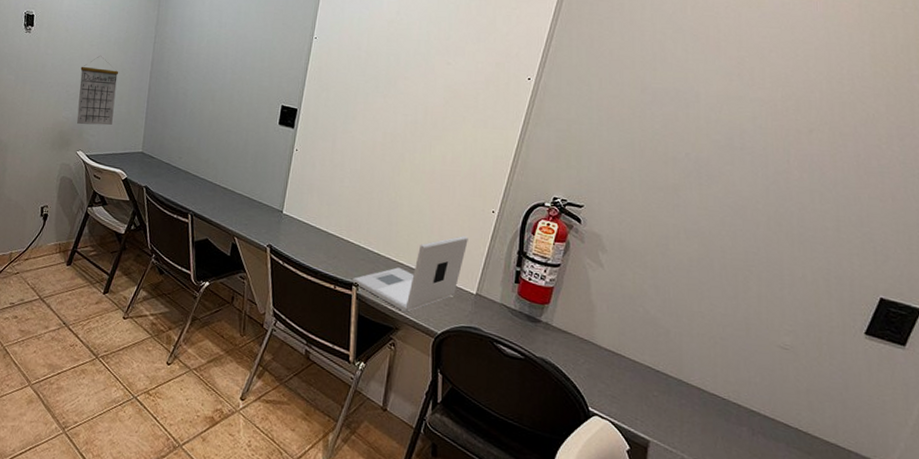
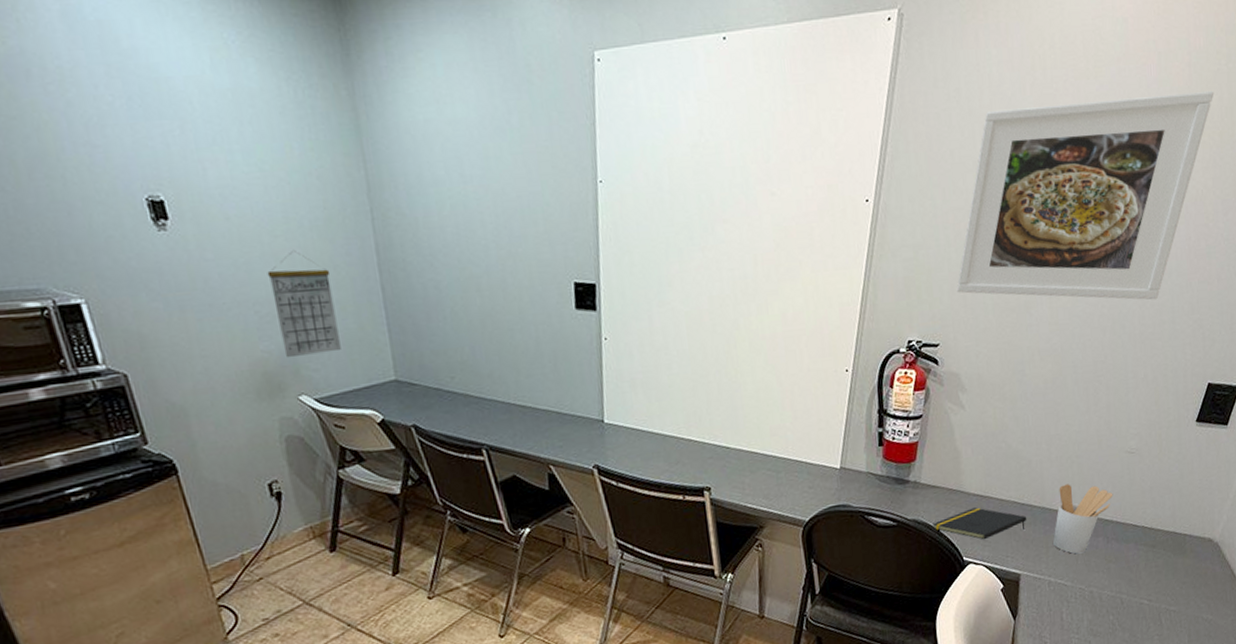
laptop: present [352,236,468,312] -> none [703,405,824,507]
notepad: none [560,361,661,397] -> present [932,507,1027,540]
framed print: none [605,23,888,206] -> present [956,91,1214,300]
utensil holder: none [688,362,762,438] -> present [1052,484,1113,554]

